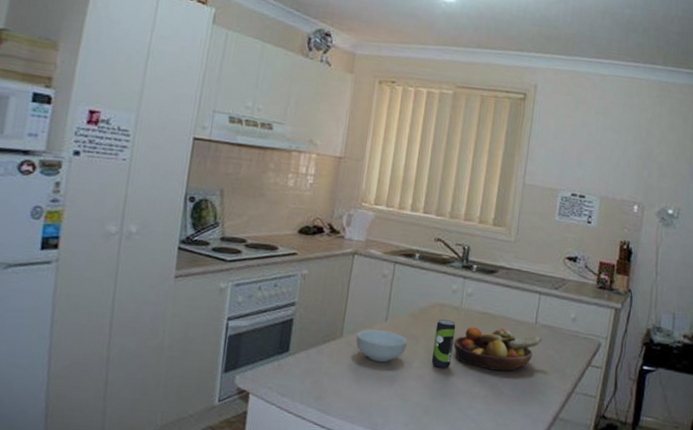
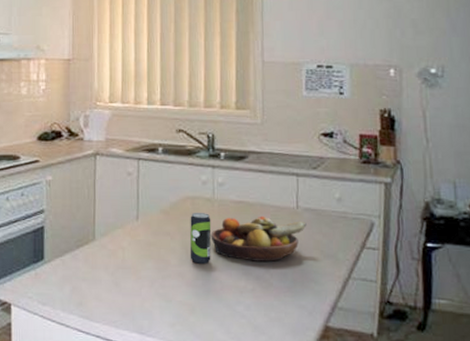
cereal bowl: present [356,329,407,362] -> none [110,229,162,262]

